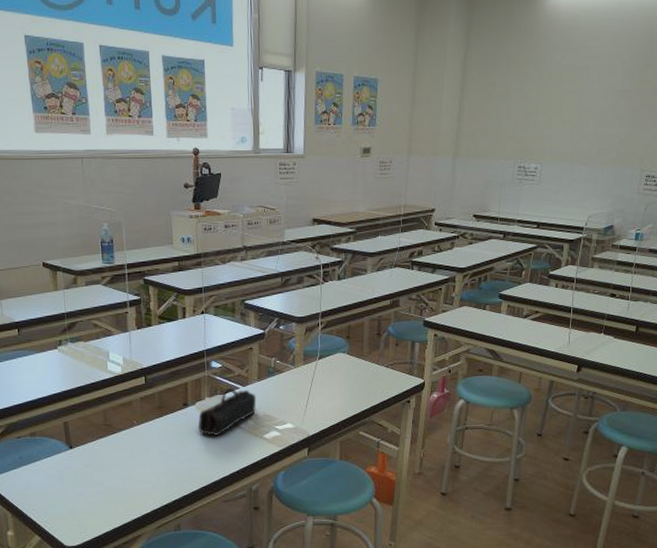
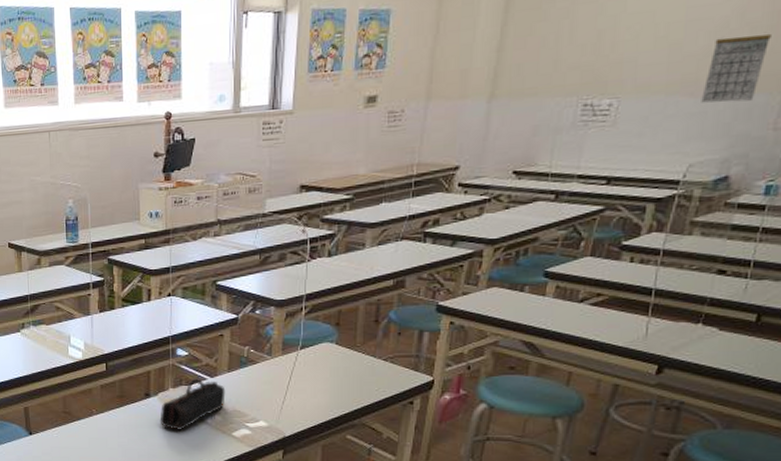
calendar: none [593,125,632,172] -> present [701,33,771,103]

